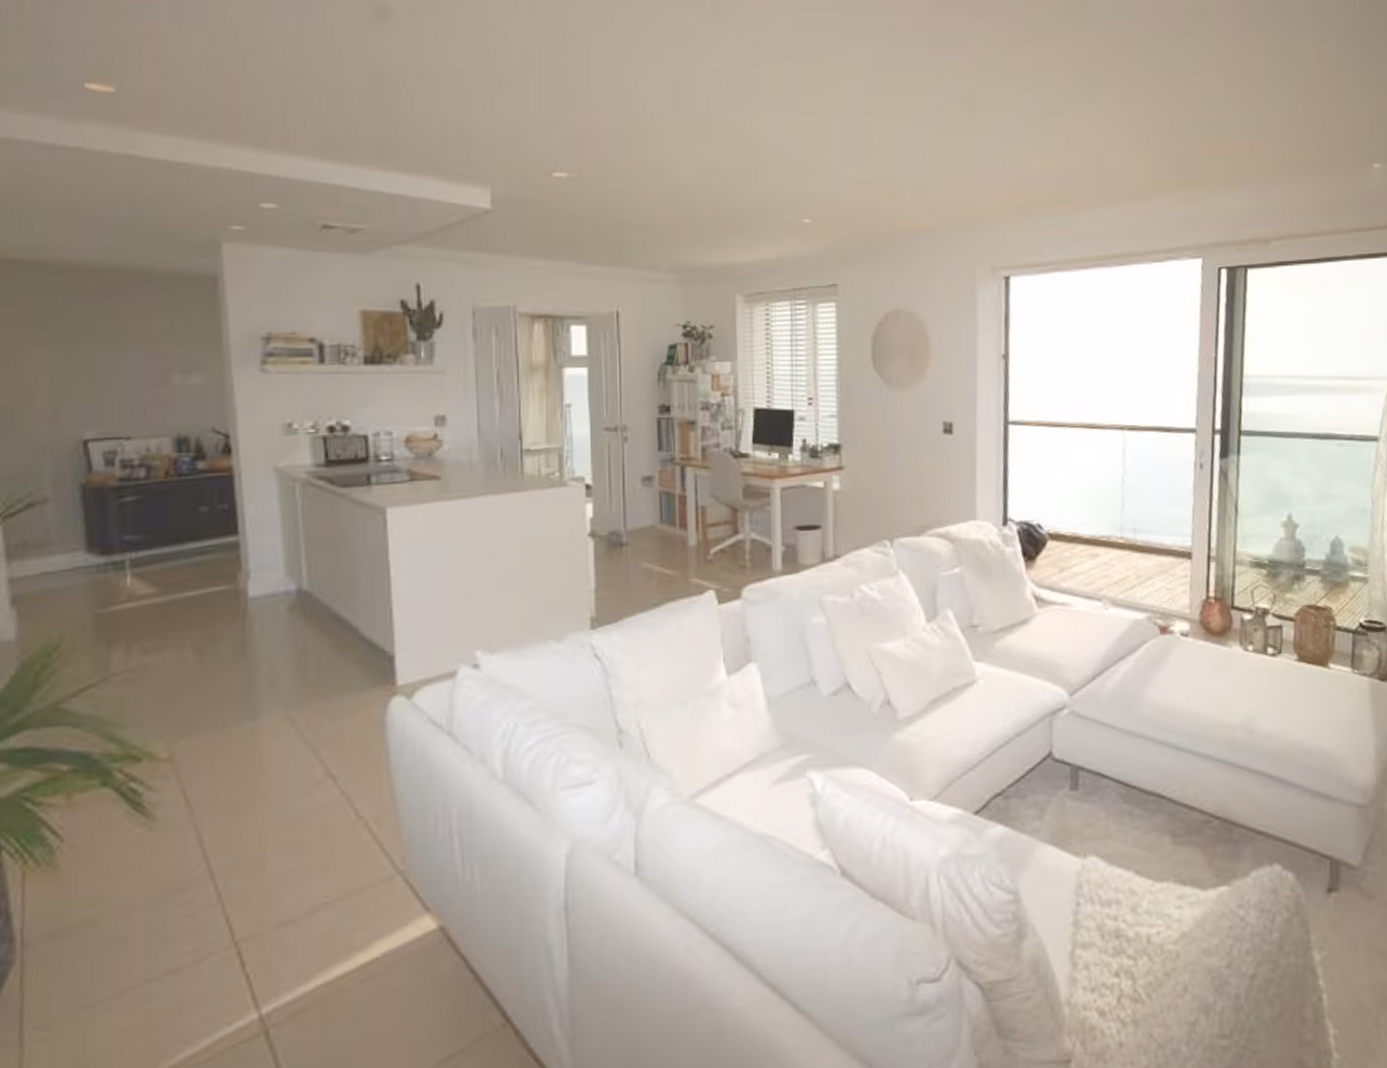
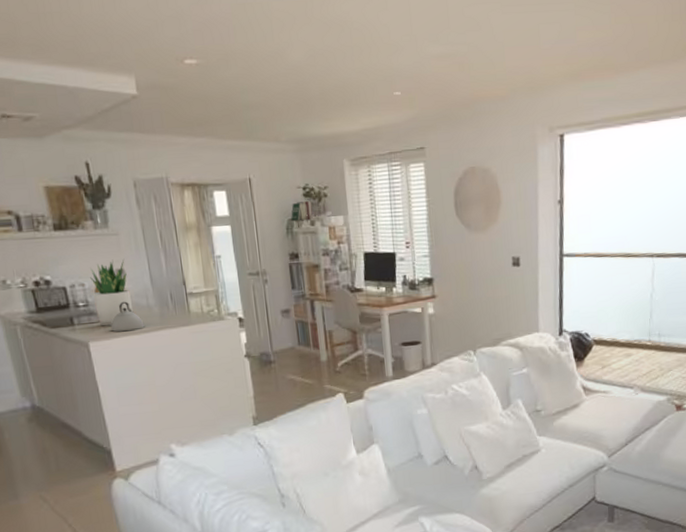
planter: none [401,403,451,488] -> present [90,259,133,326]
kettle: none [418,456,462,496] -> present [110,301,145,332]

